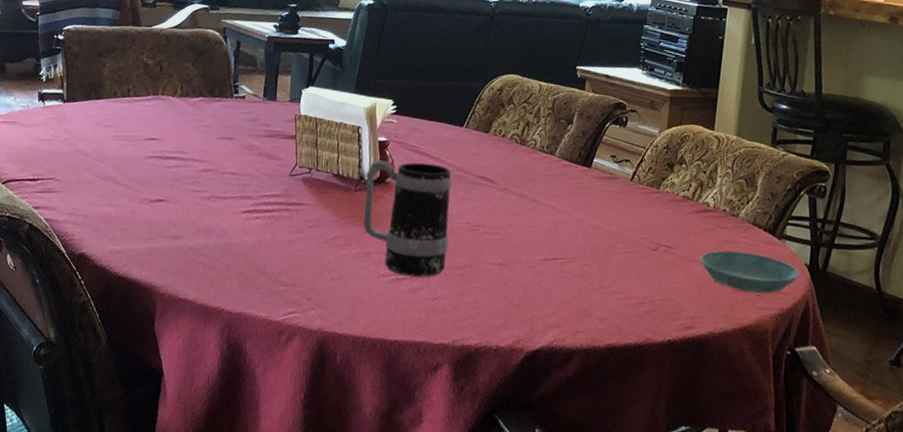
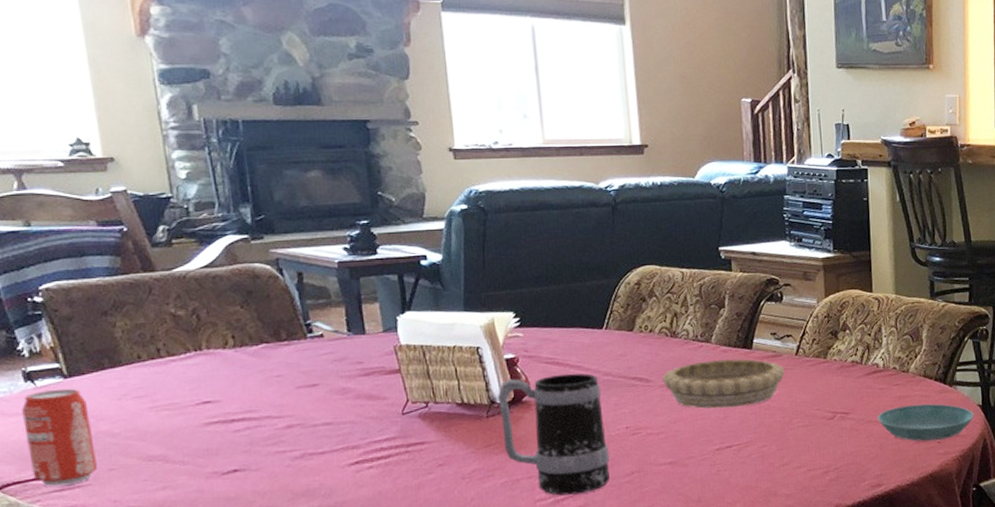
beverage can: none [27,110,74,189] -> present [22,388,97,486]
decorative bowl: none [505,172,618,222] -> present [662,359,785,409]

